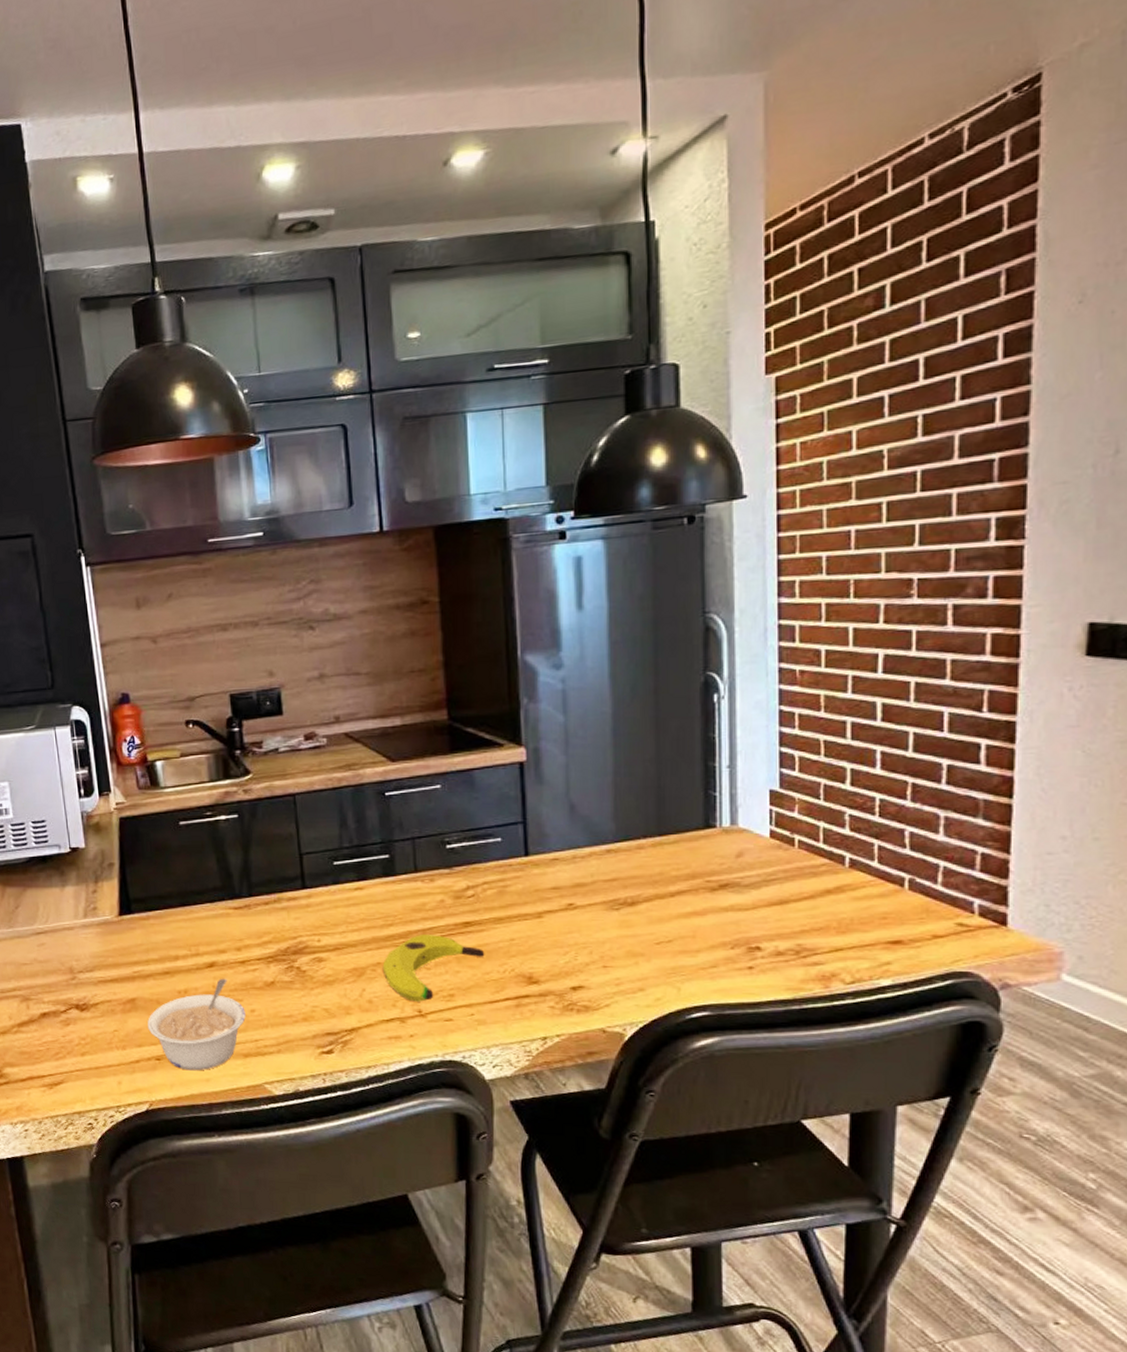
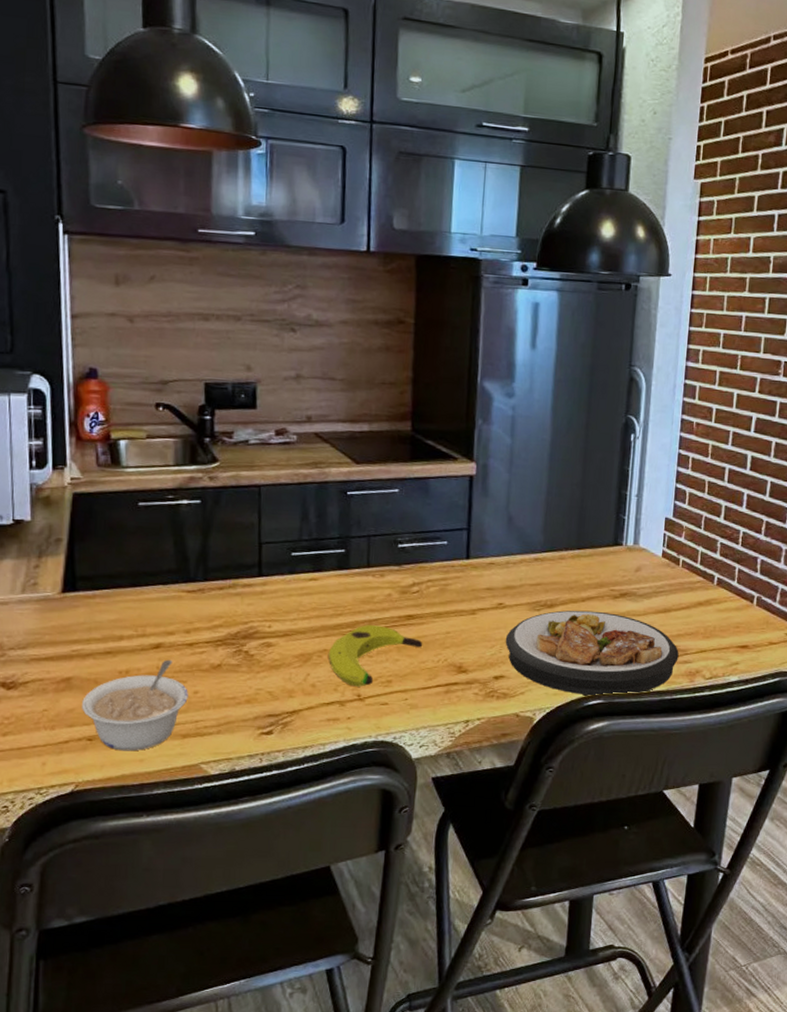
plate: none [580,907,805,1008] -> present [505,610,679,697]

